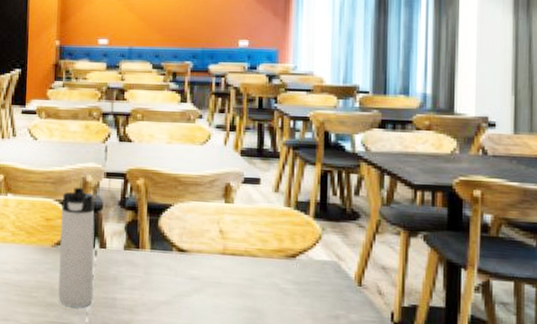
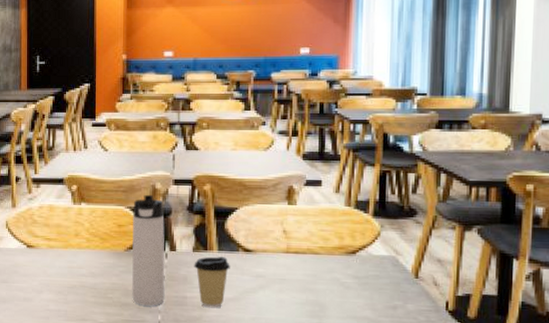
coffee cup: none [125,256,163,312] -> present [194,256,230,309]

